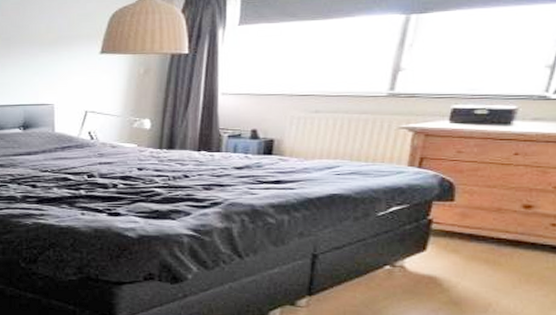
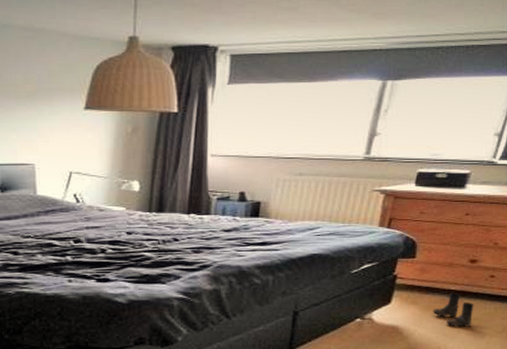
boots: none [479,242,532,282] -> present [433,293,474,328]

